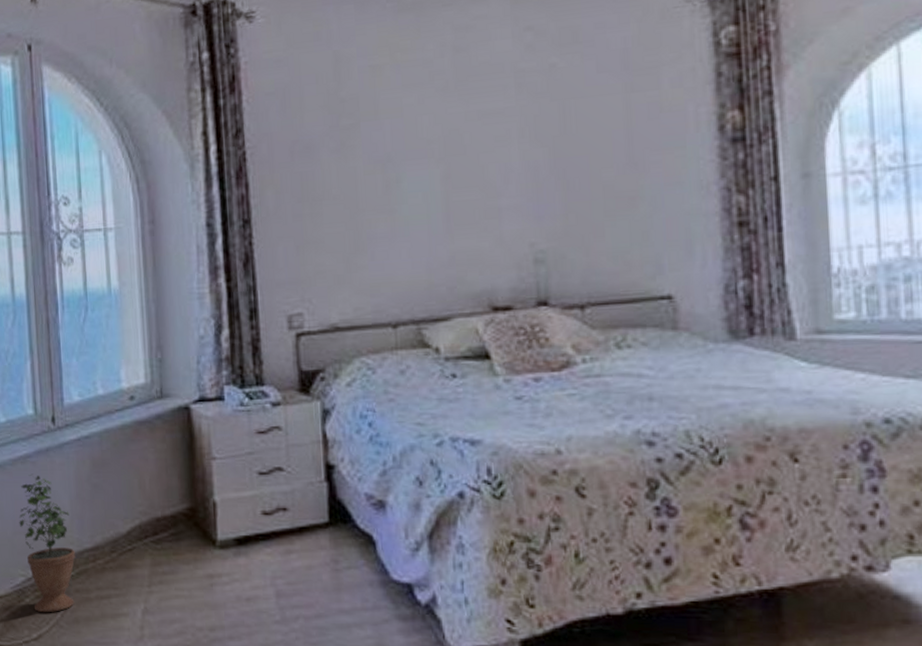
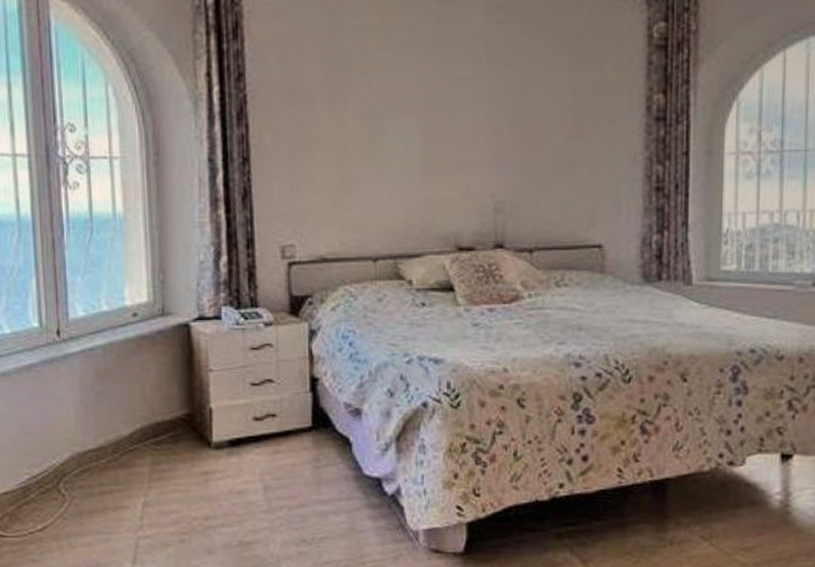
potted plant: present [19,473,75,612] -> none [24,381,79,506]

